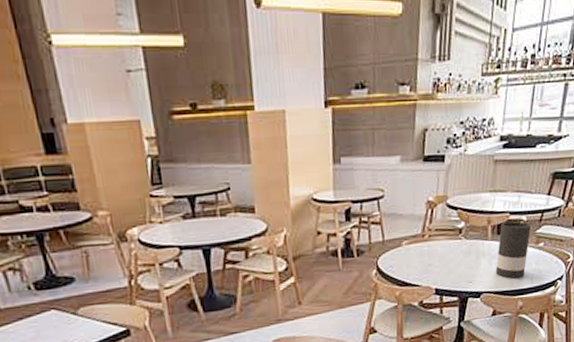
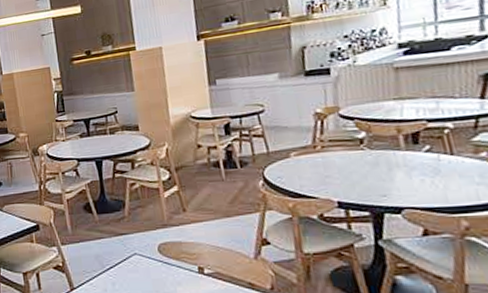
vase: present [495,221,532,279] -> none [416,129,465,194]

